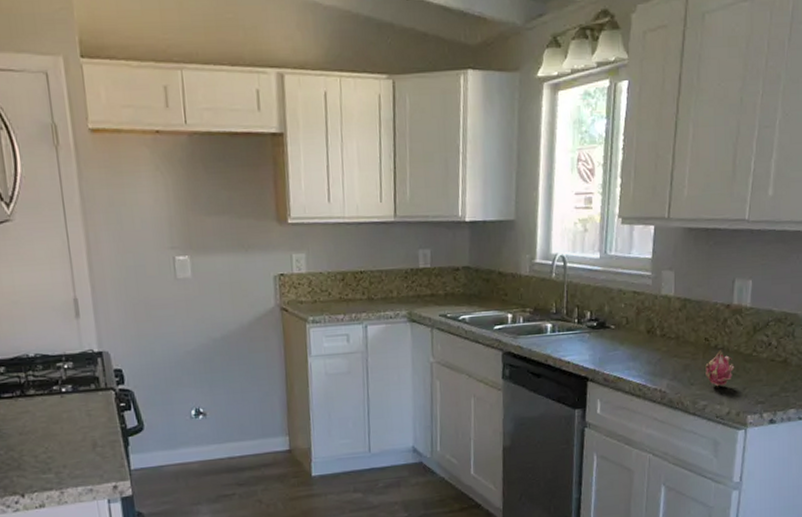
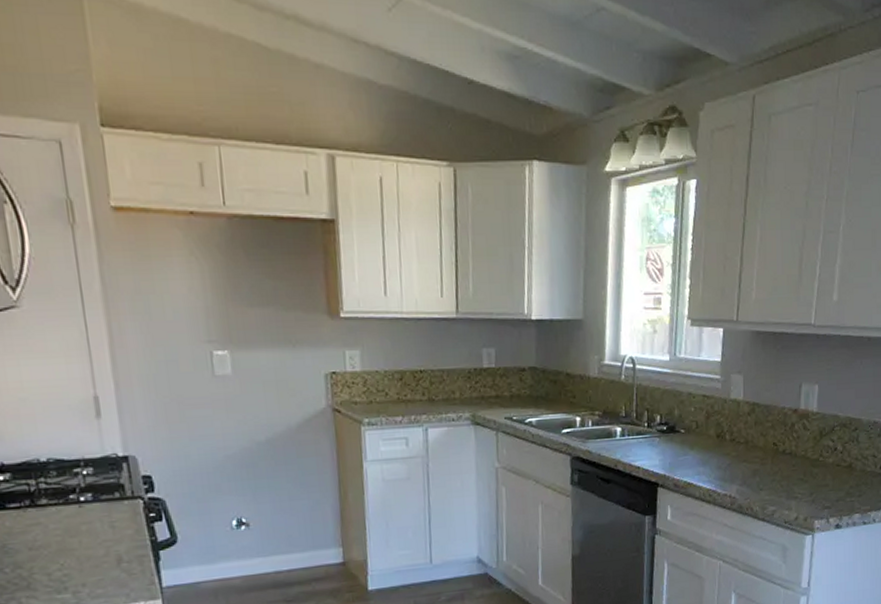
fruit: present [705,349,735,387] -> none [774,454,802,492]

